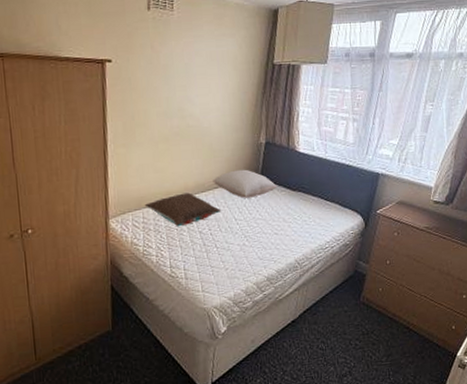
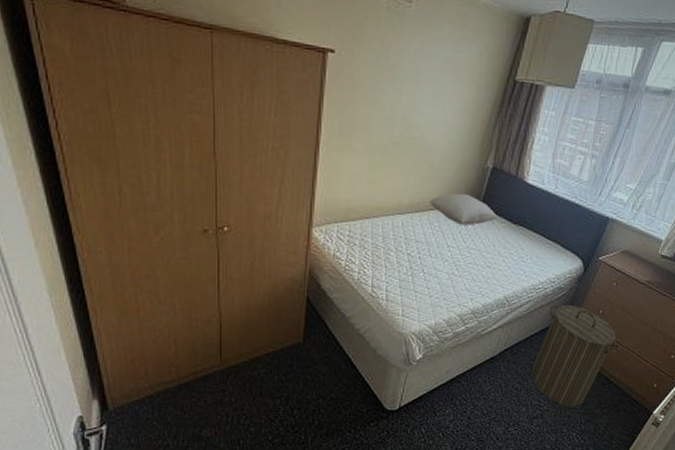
pillow: present [144,192,222,227] -> none [352,210,434,246]
laundry hamper: none [332,259,415,360] -> present [531,304,622,407]

